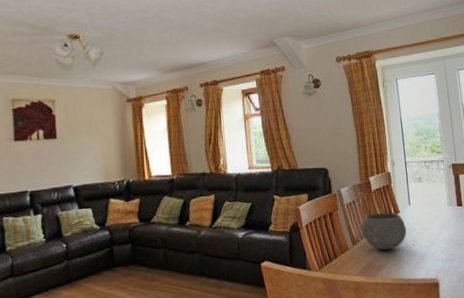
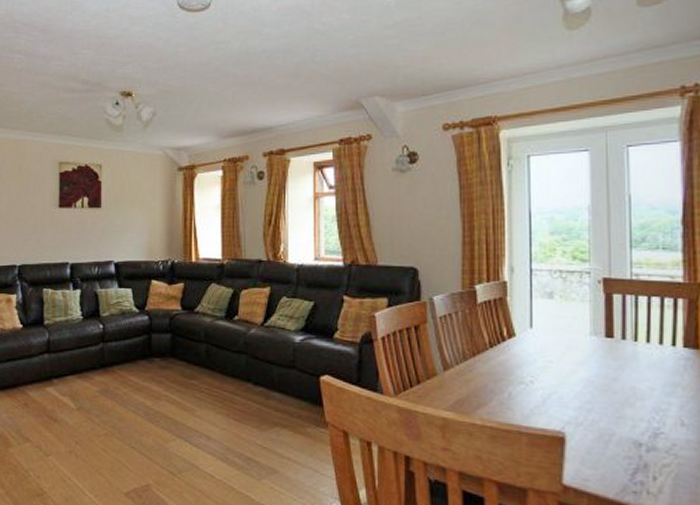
bowl: present [361,212,407,251] -> none [458,333,523,384]

